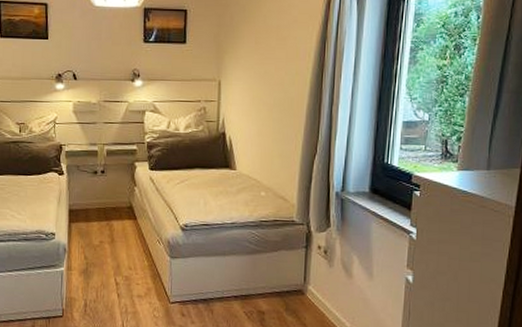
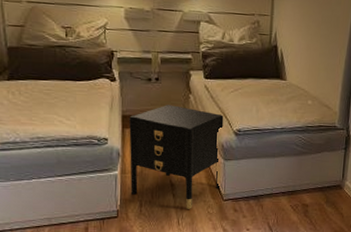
nightstand: none [75,198,170,311] -> present [129,105,224,209]

